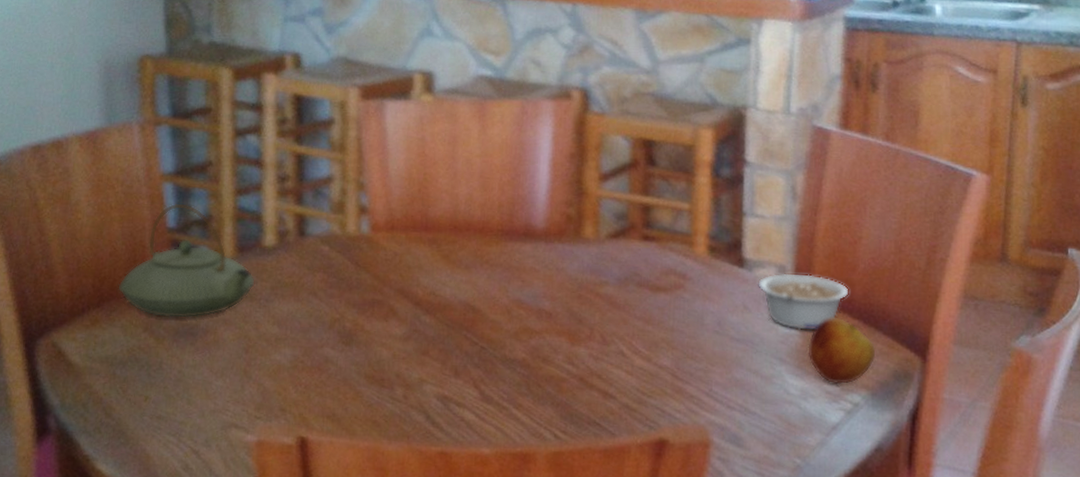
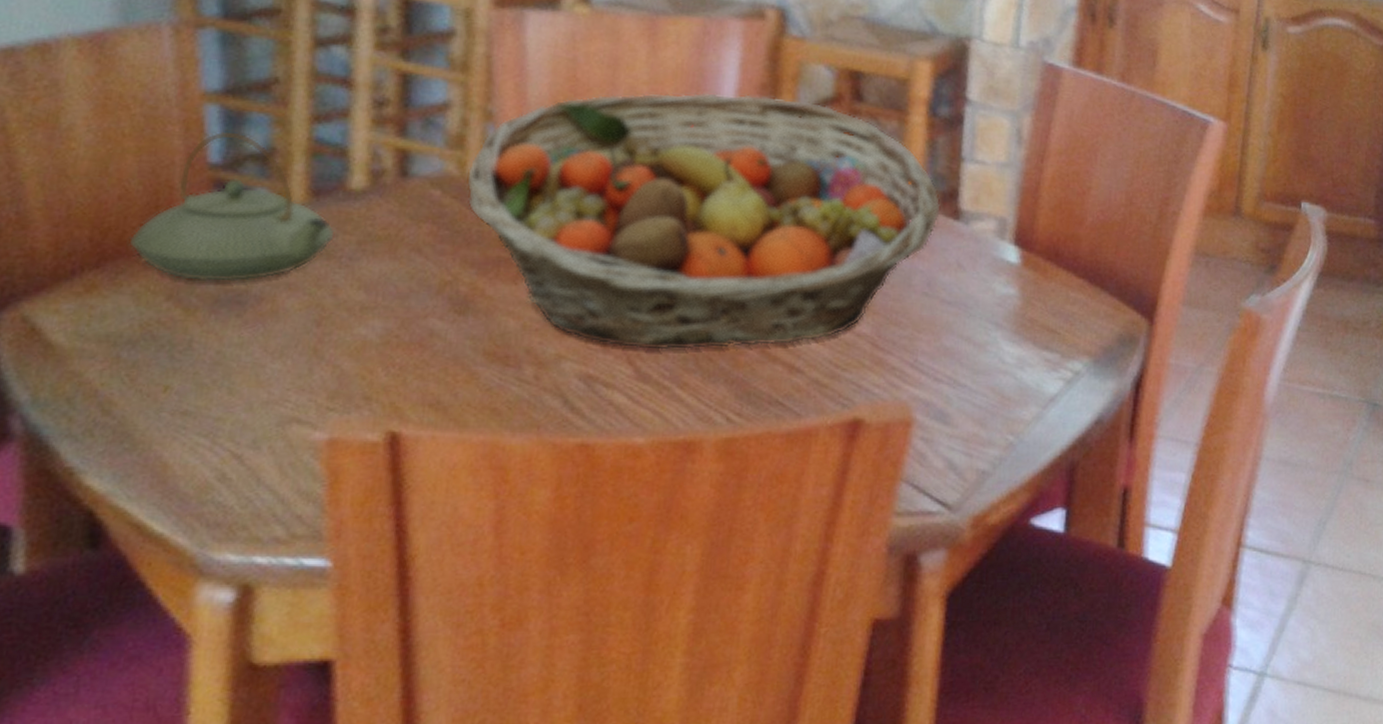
fruit basket: none [347,162,727,377] -> present [466,92,941,350]
legume: present [758,273,849,330] -> none [975,226,1075,291]
apple: present [808,317,876,384] -> none [1027,276,1101,350]

